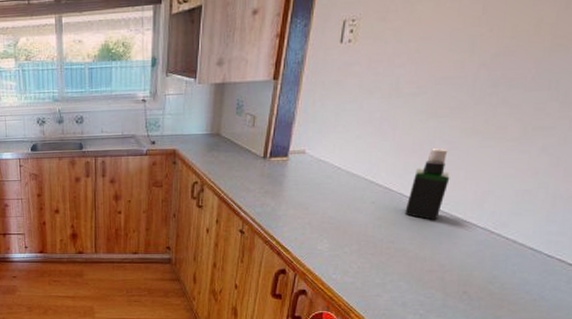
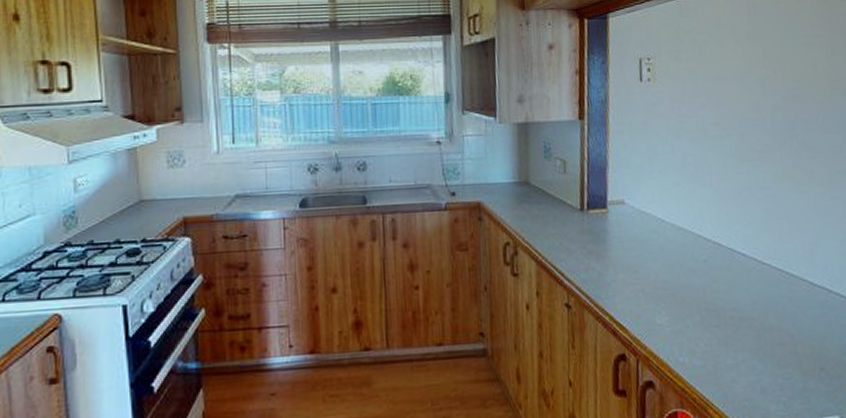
spray bottle: present [405,147,450,221] -> none [739,194,776,281]

